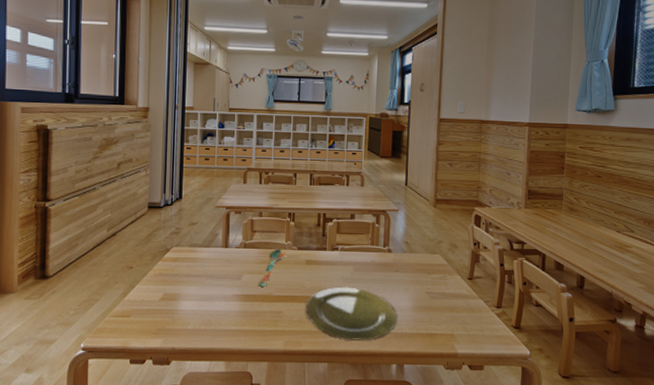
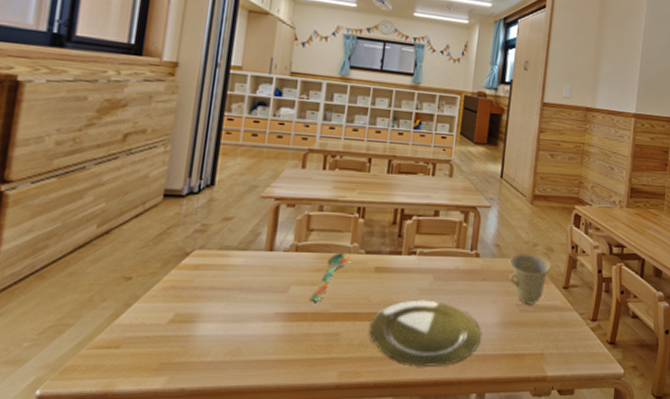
cup: none [418,248,457,293] -> present [508,252,552,305]

